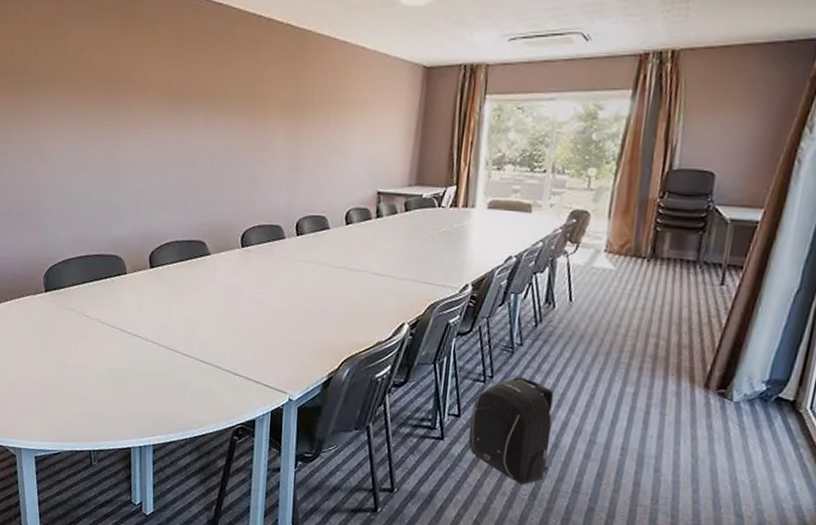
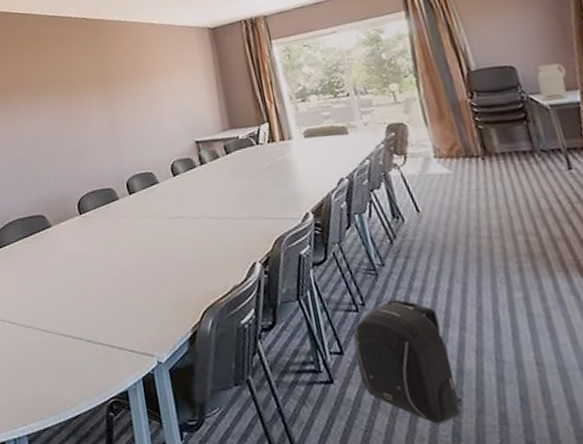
water jug: none [726,177,761,215] -> present [537,63,568,101]

